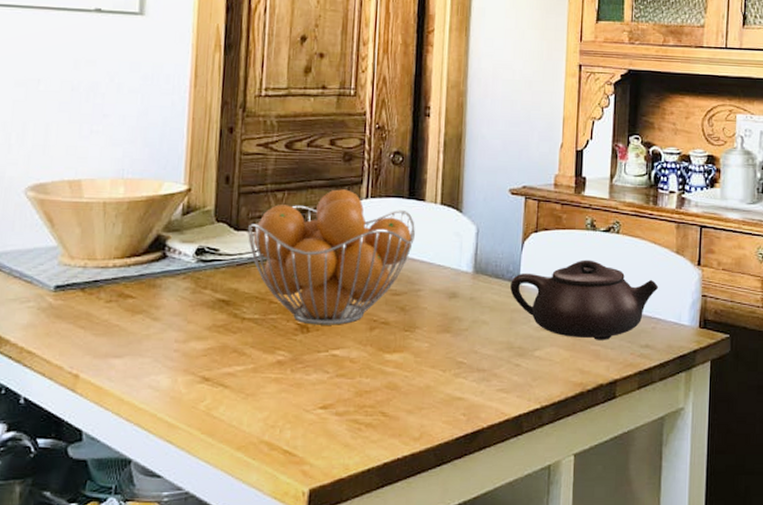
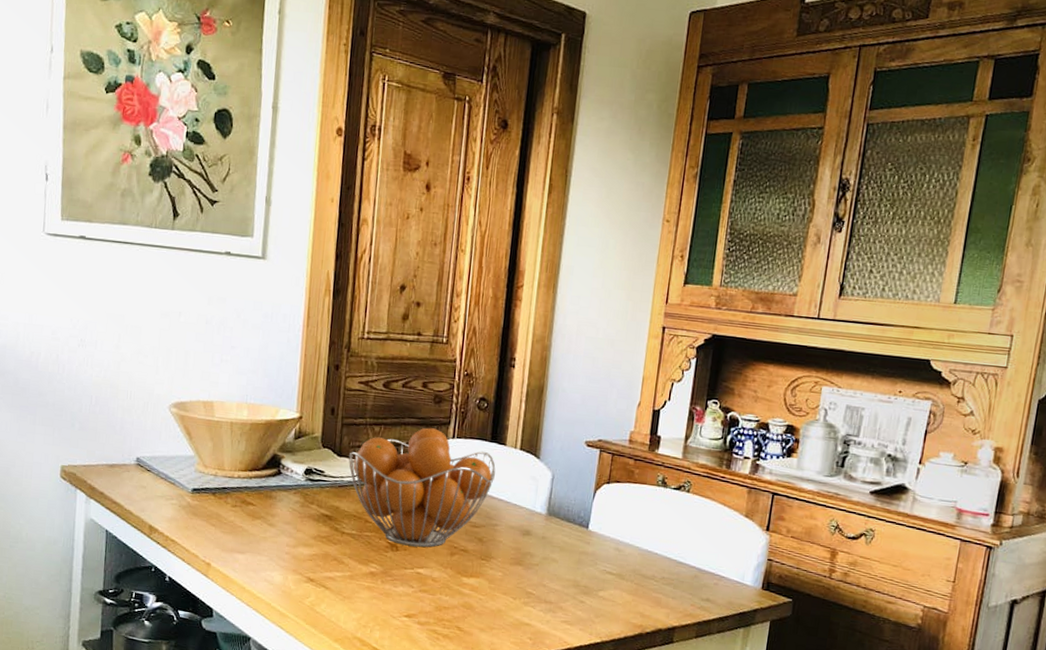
teapot: present [510,260,659,340] -> none [580,513,725,590]

